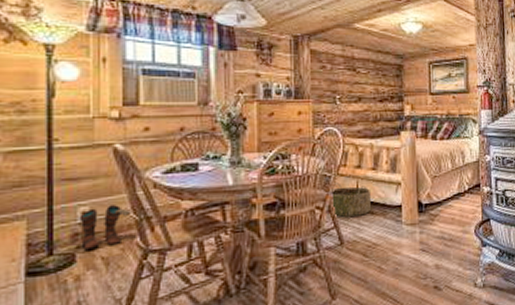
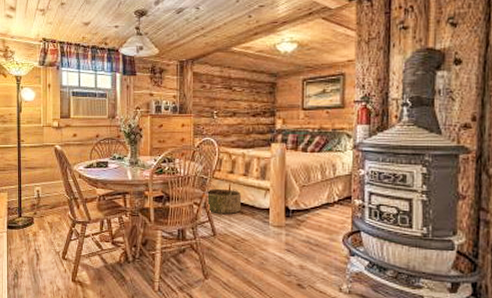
boots: present [79,205,130,250] -> none [35,187,65,216]

